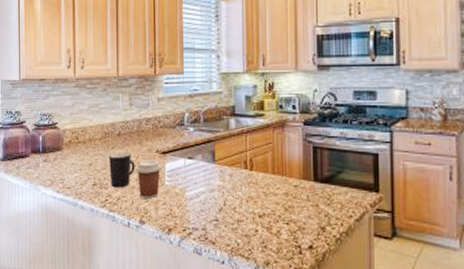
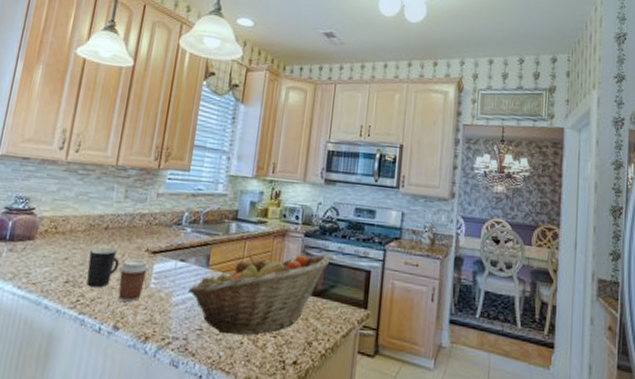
fruit basket: none [199,142,334,223] -> present [187,254,330,335]

